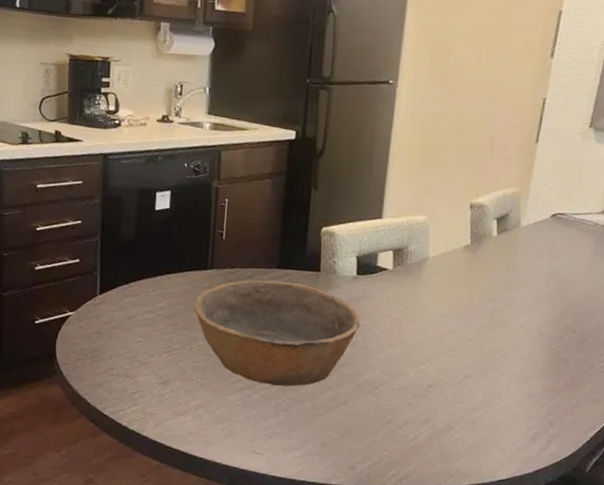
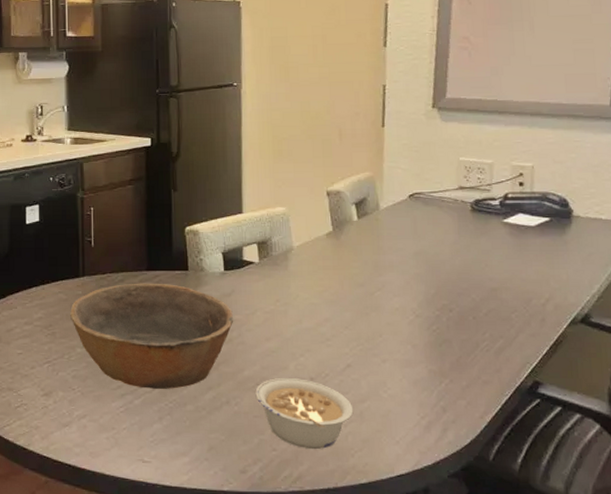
legume: none [373,383,466,453] -> present [255,378,354,450]

